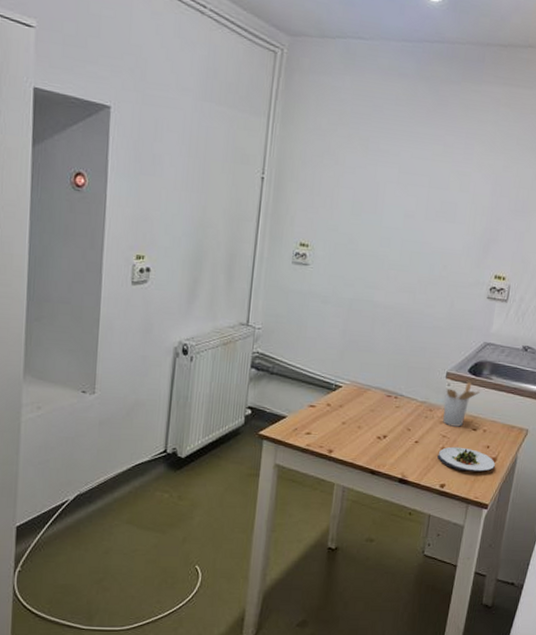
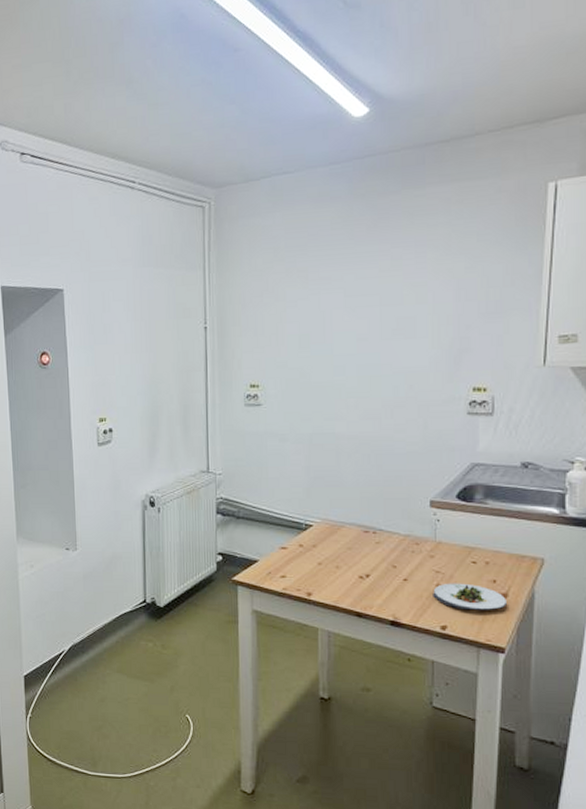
utensil holder: present [443,381,480,427] -> none [432,508,474,560]

